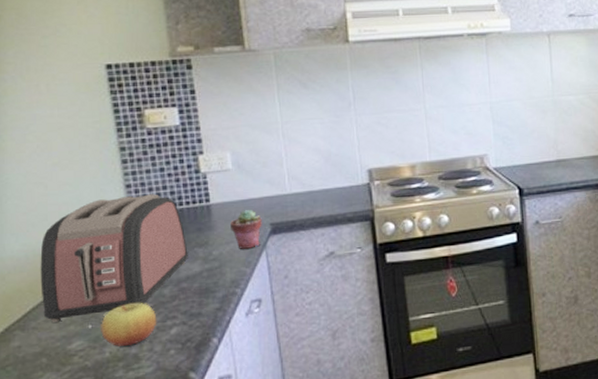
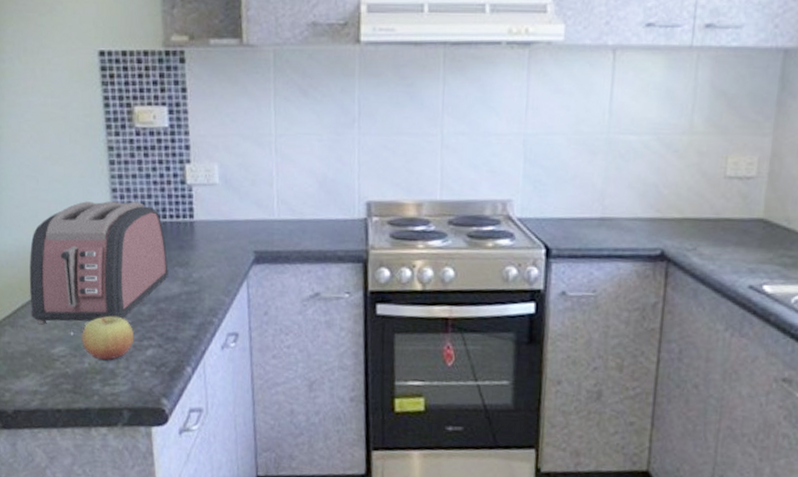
potted succulent: present [231,210,262,249] -> none [213,232,246,276]

